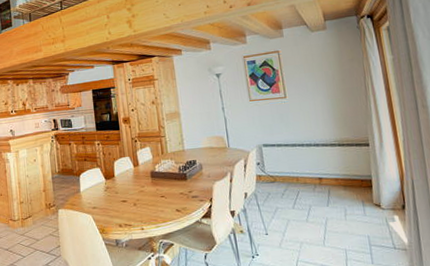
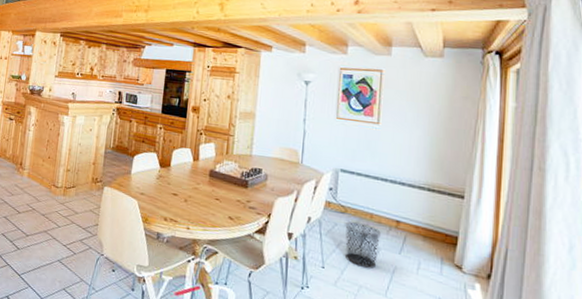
waste bin: none [277,186,311,226] -> present [344,220,381,269]

